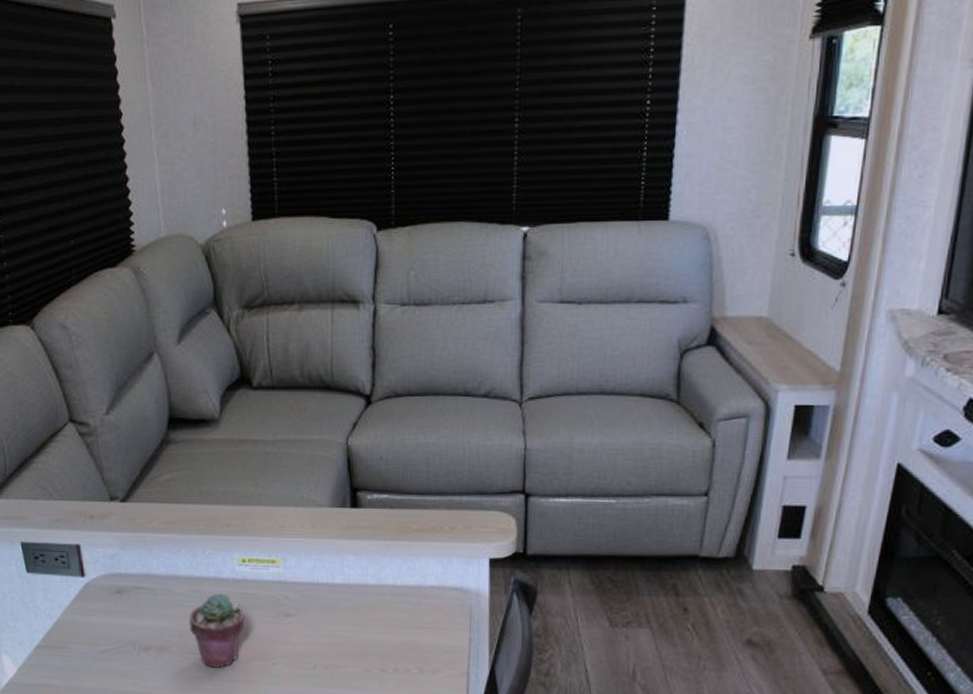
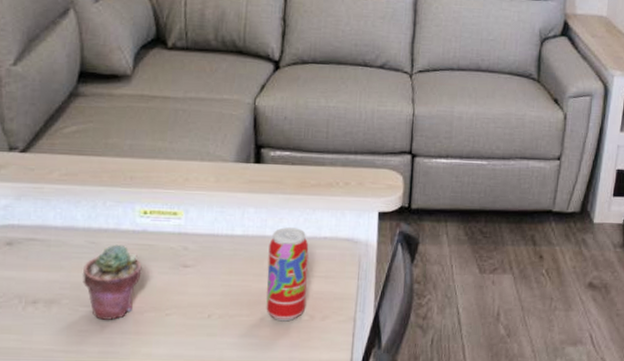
beverage can: none [371,575,415,675] -> present [266,227,309,322]

